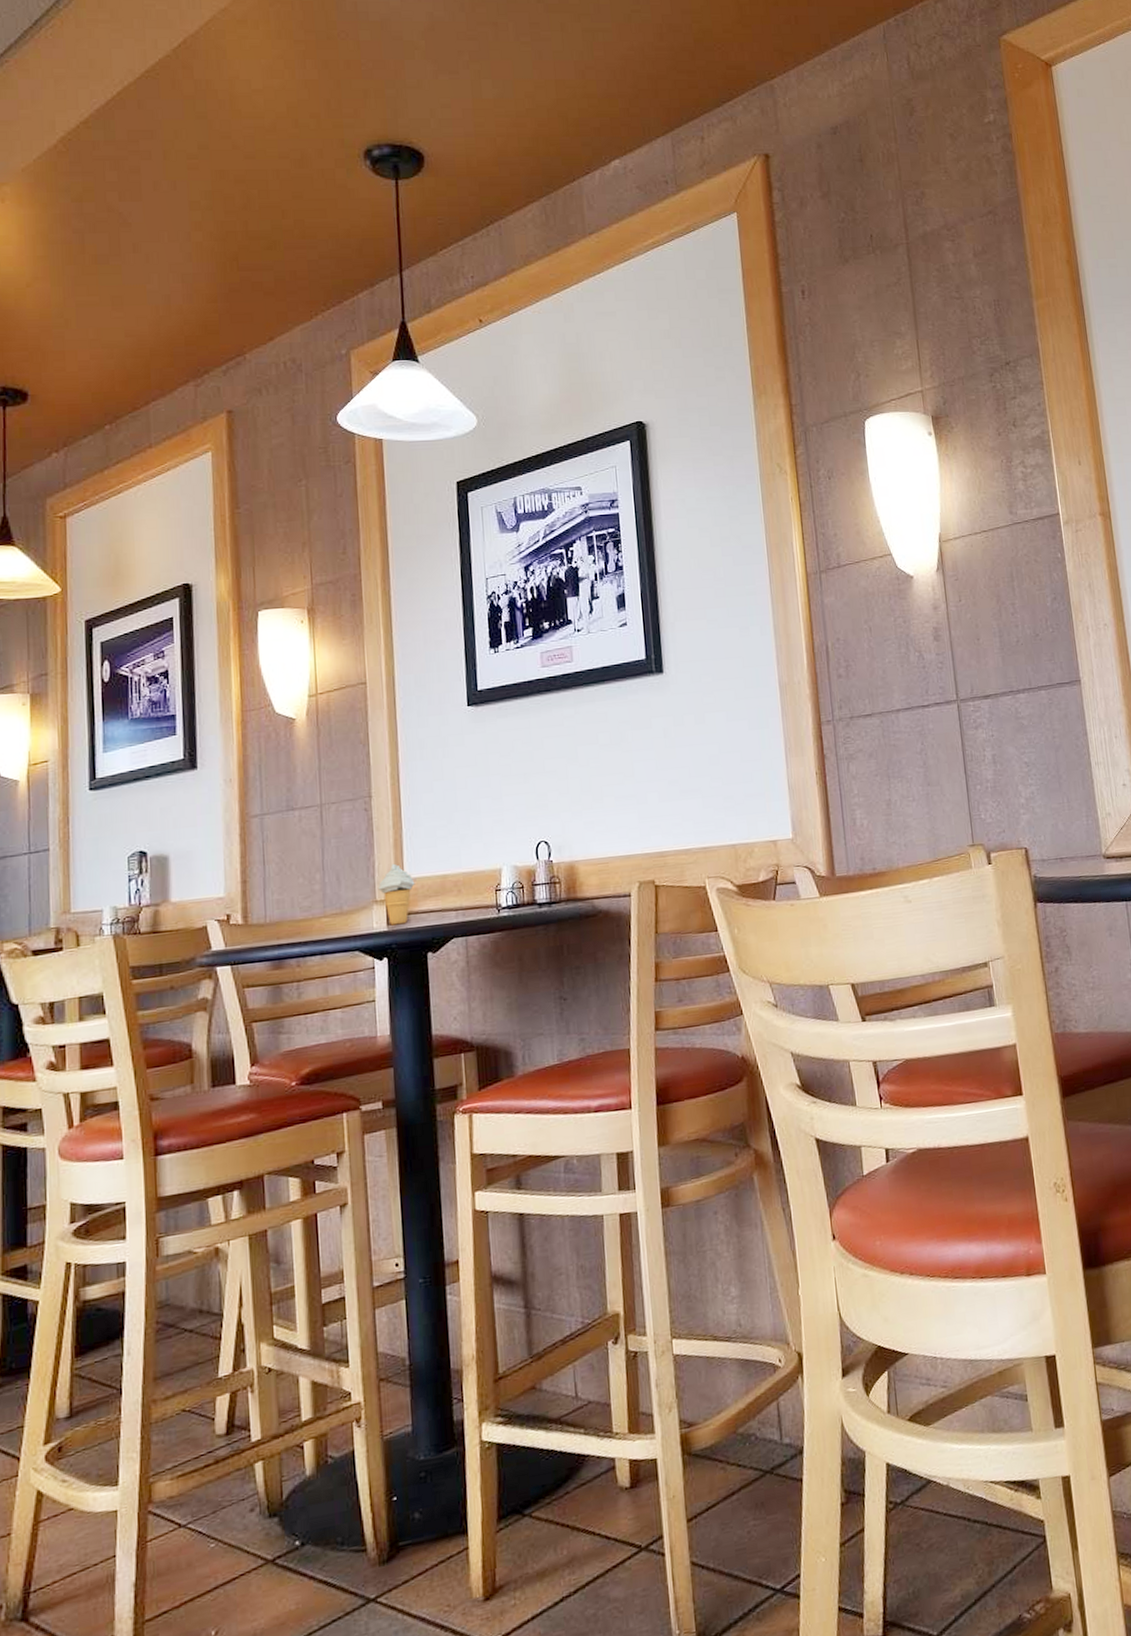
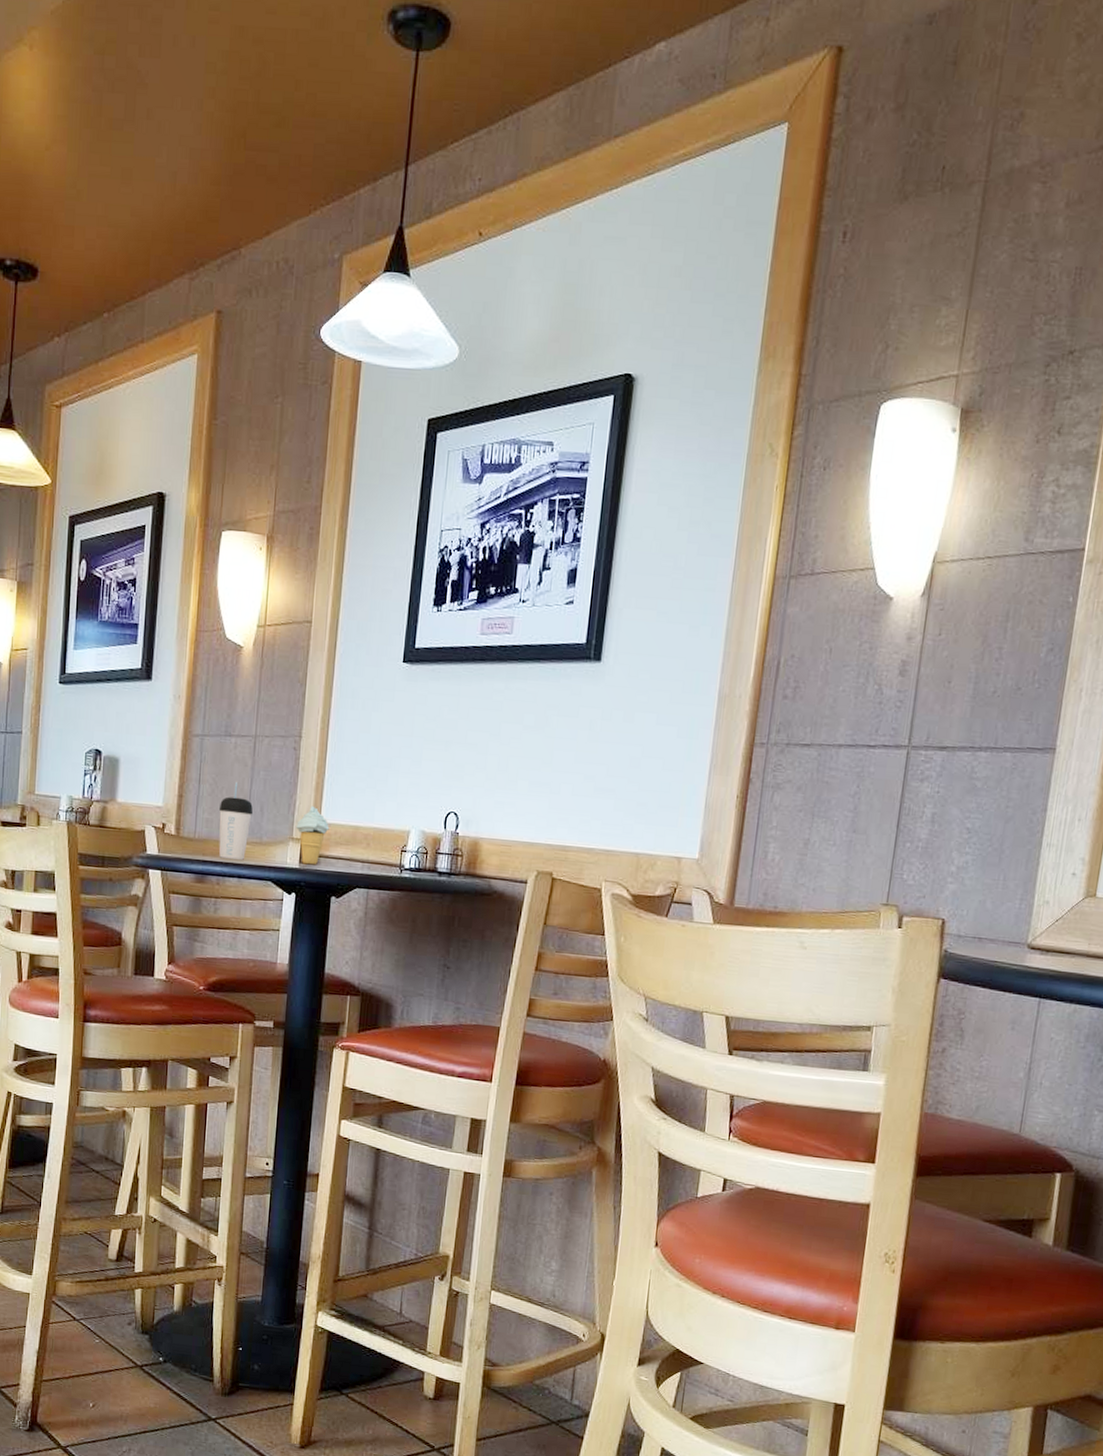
beverage cup: none [290,854,328,939] -> present [219,781,253,861]

